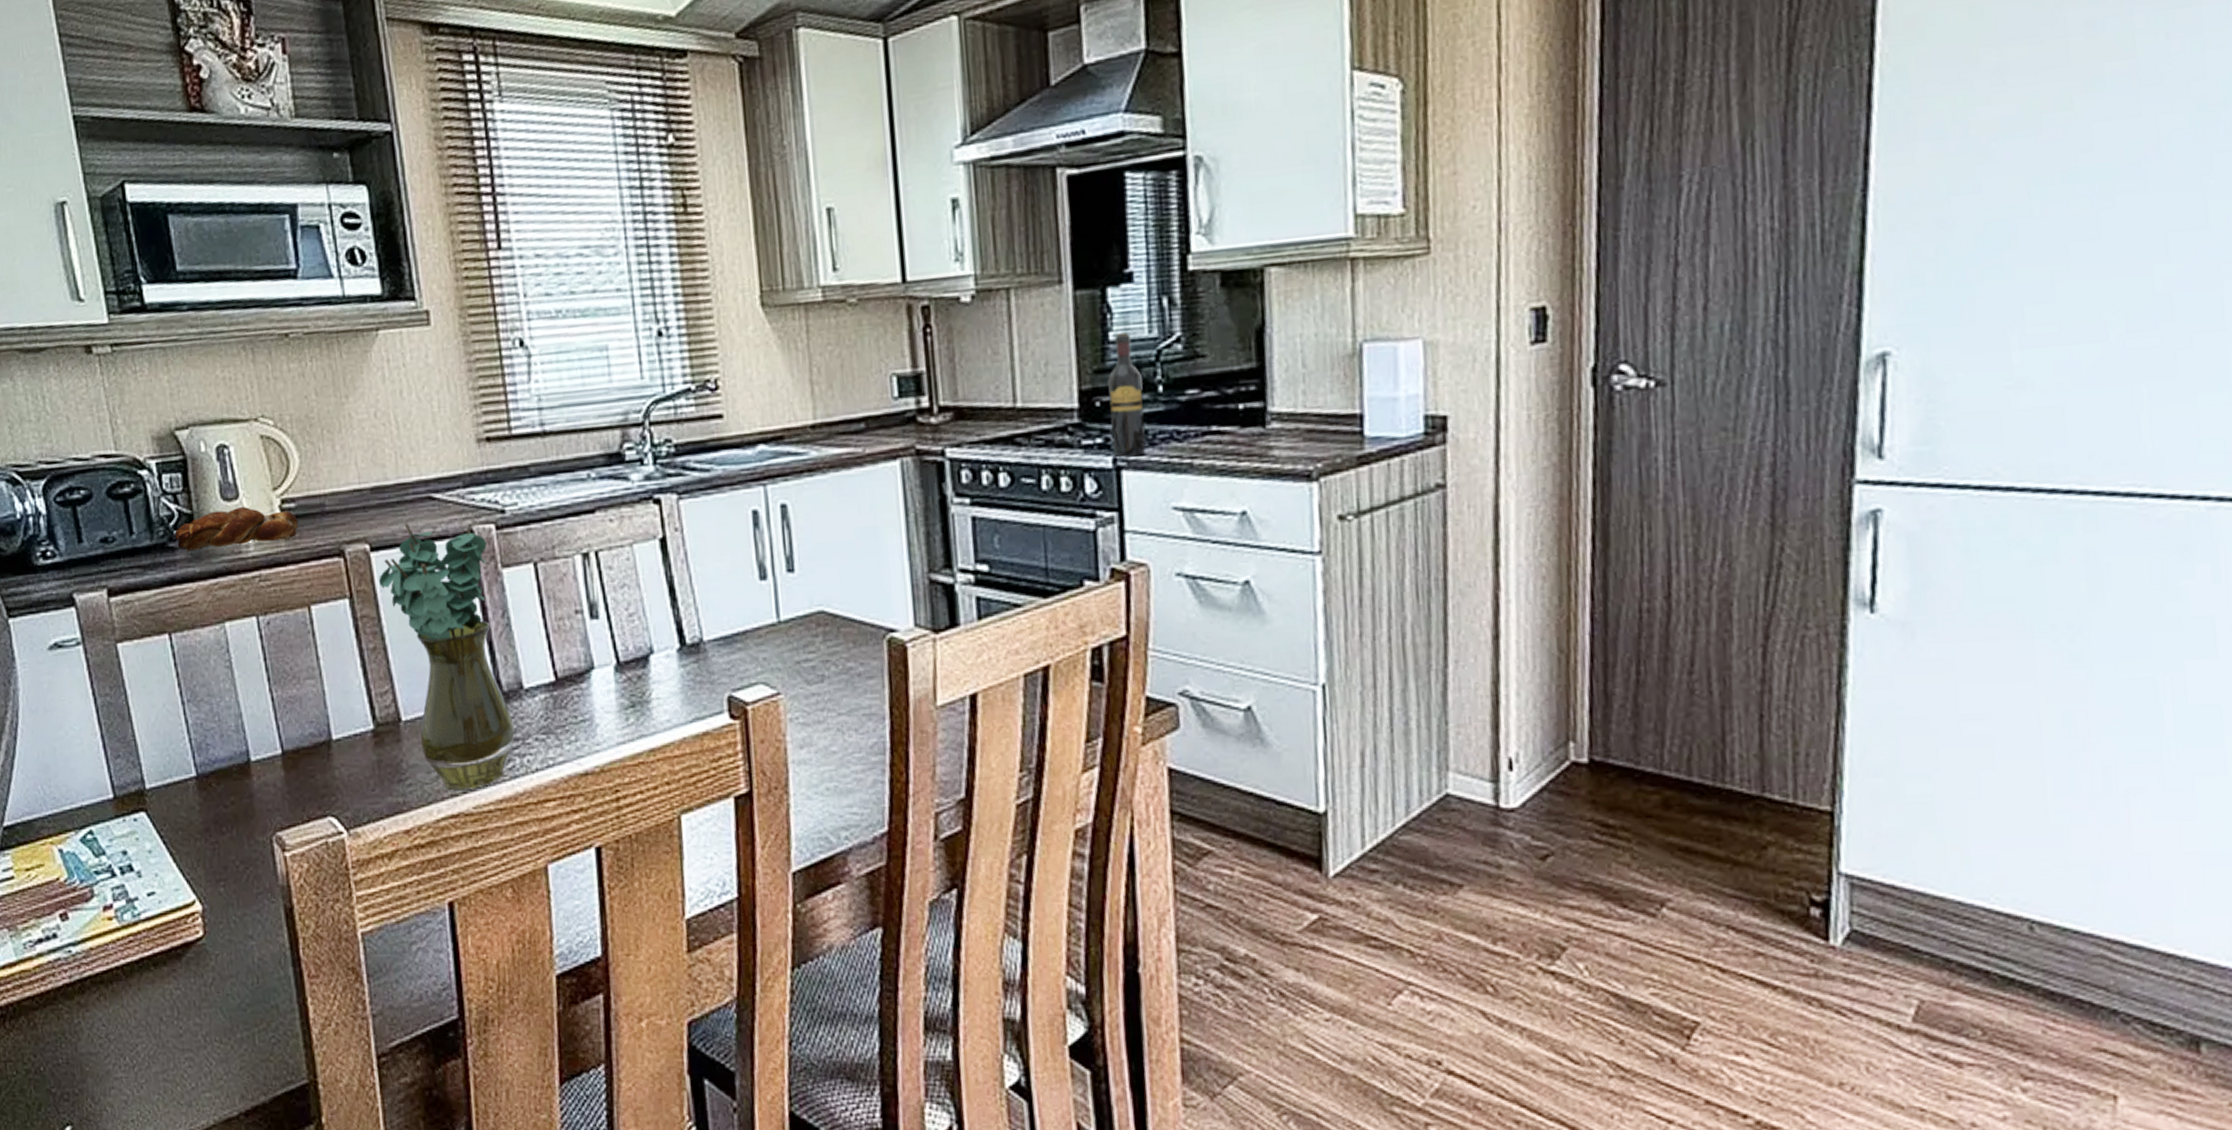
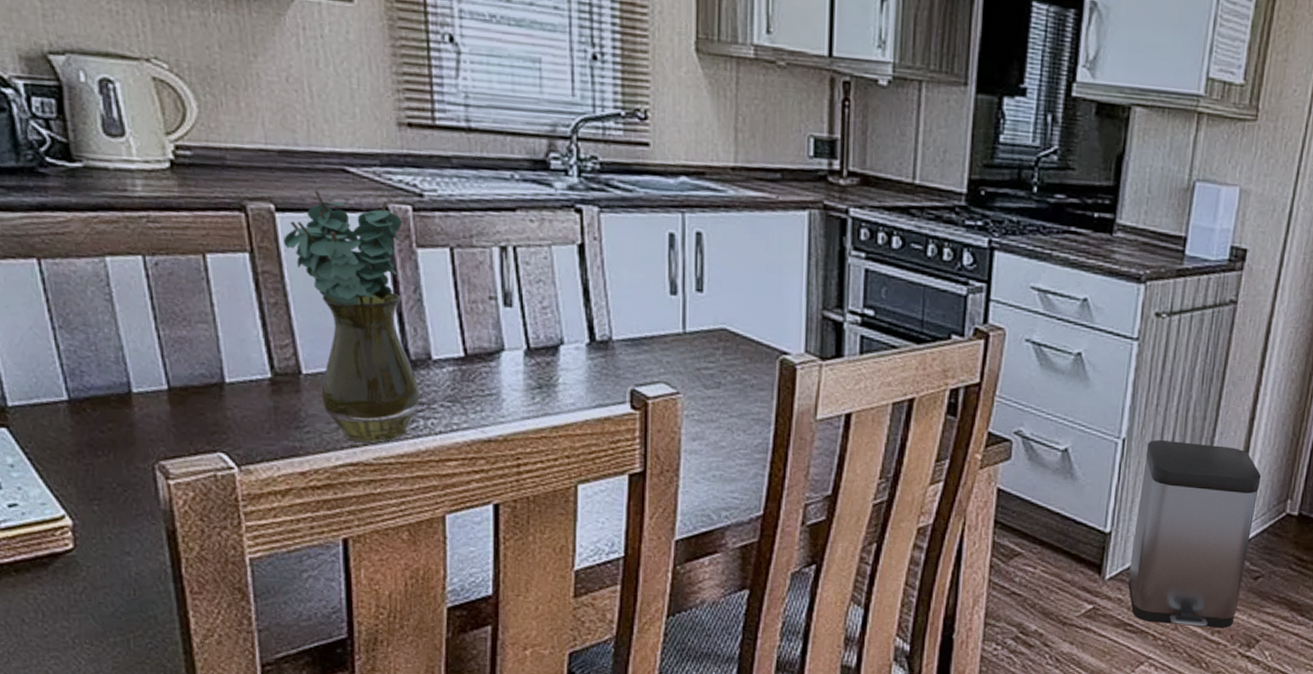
bread loaf: present [174,507,299,552] -> none [45,144,195,186]
wine bottle: present [1108,332,1146,458] -> none [989,137,1022,242]
pedal bin: none [1355,678,1525,935] -> present [1128,440,1262,628]

